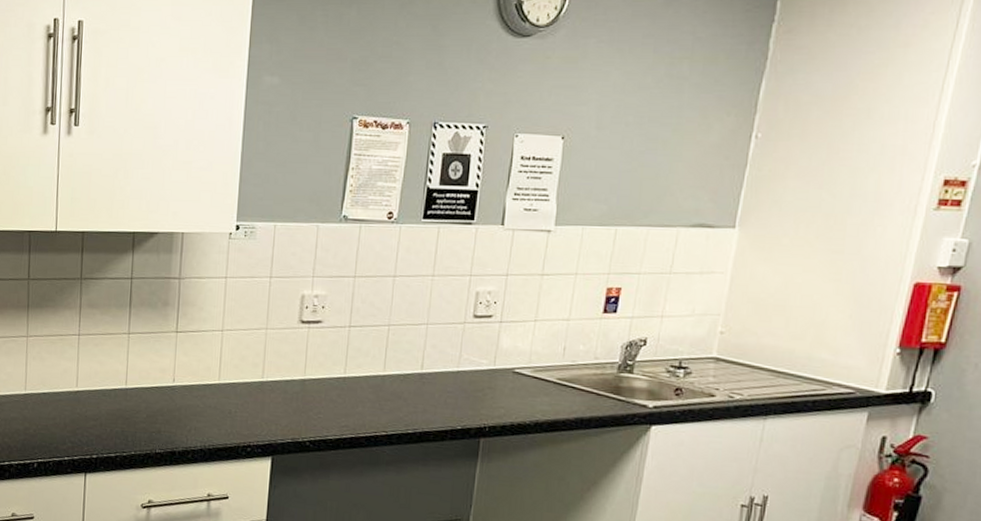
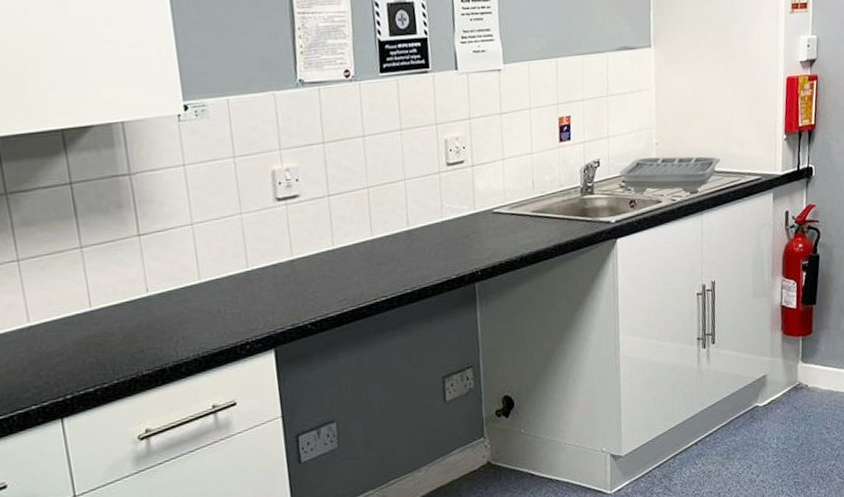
dish rack: none [667,344,803,393] -> present [619,156,721,194]

